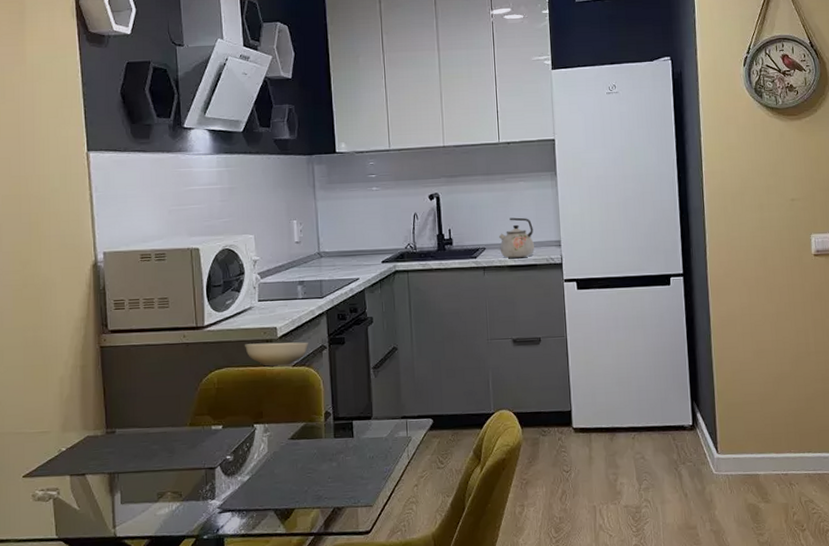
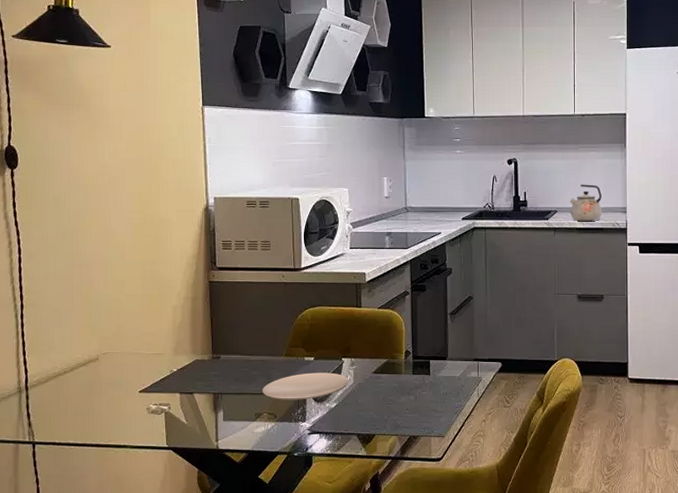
plate: none [165,441,263,477] -> present [263,372,349,400]
bowl: present [245,342,309,367] -> none [337,286,394,307]

